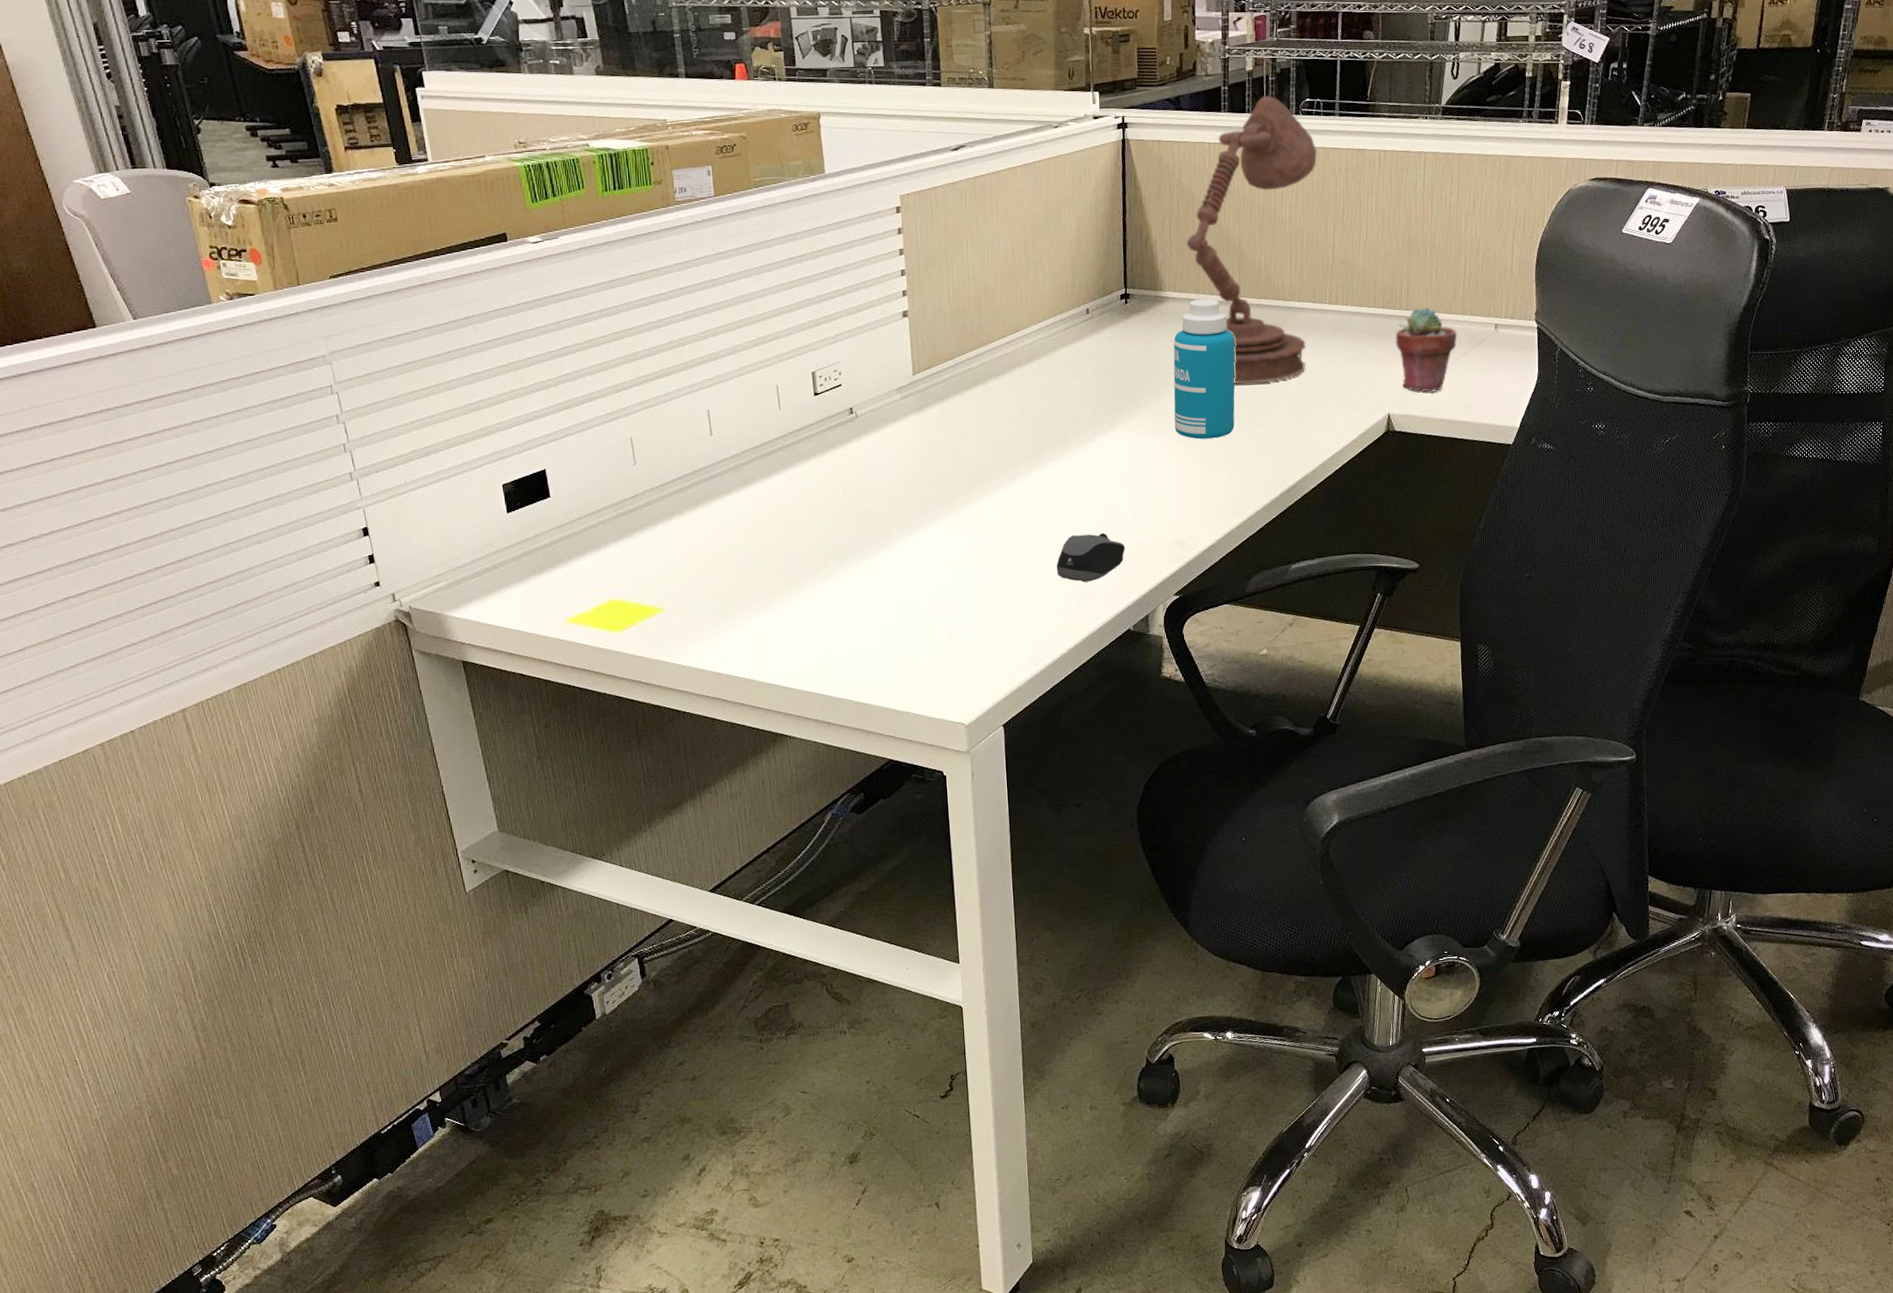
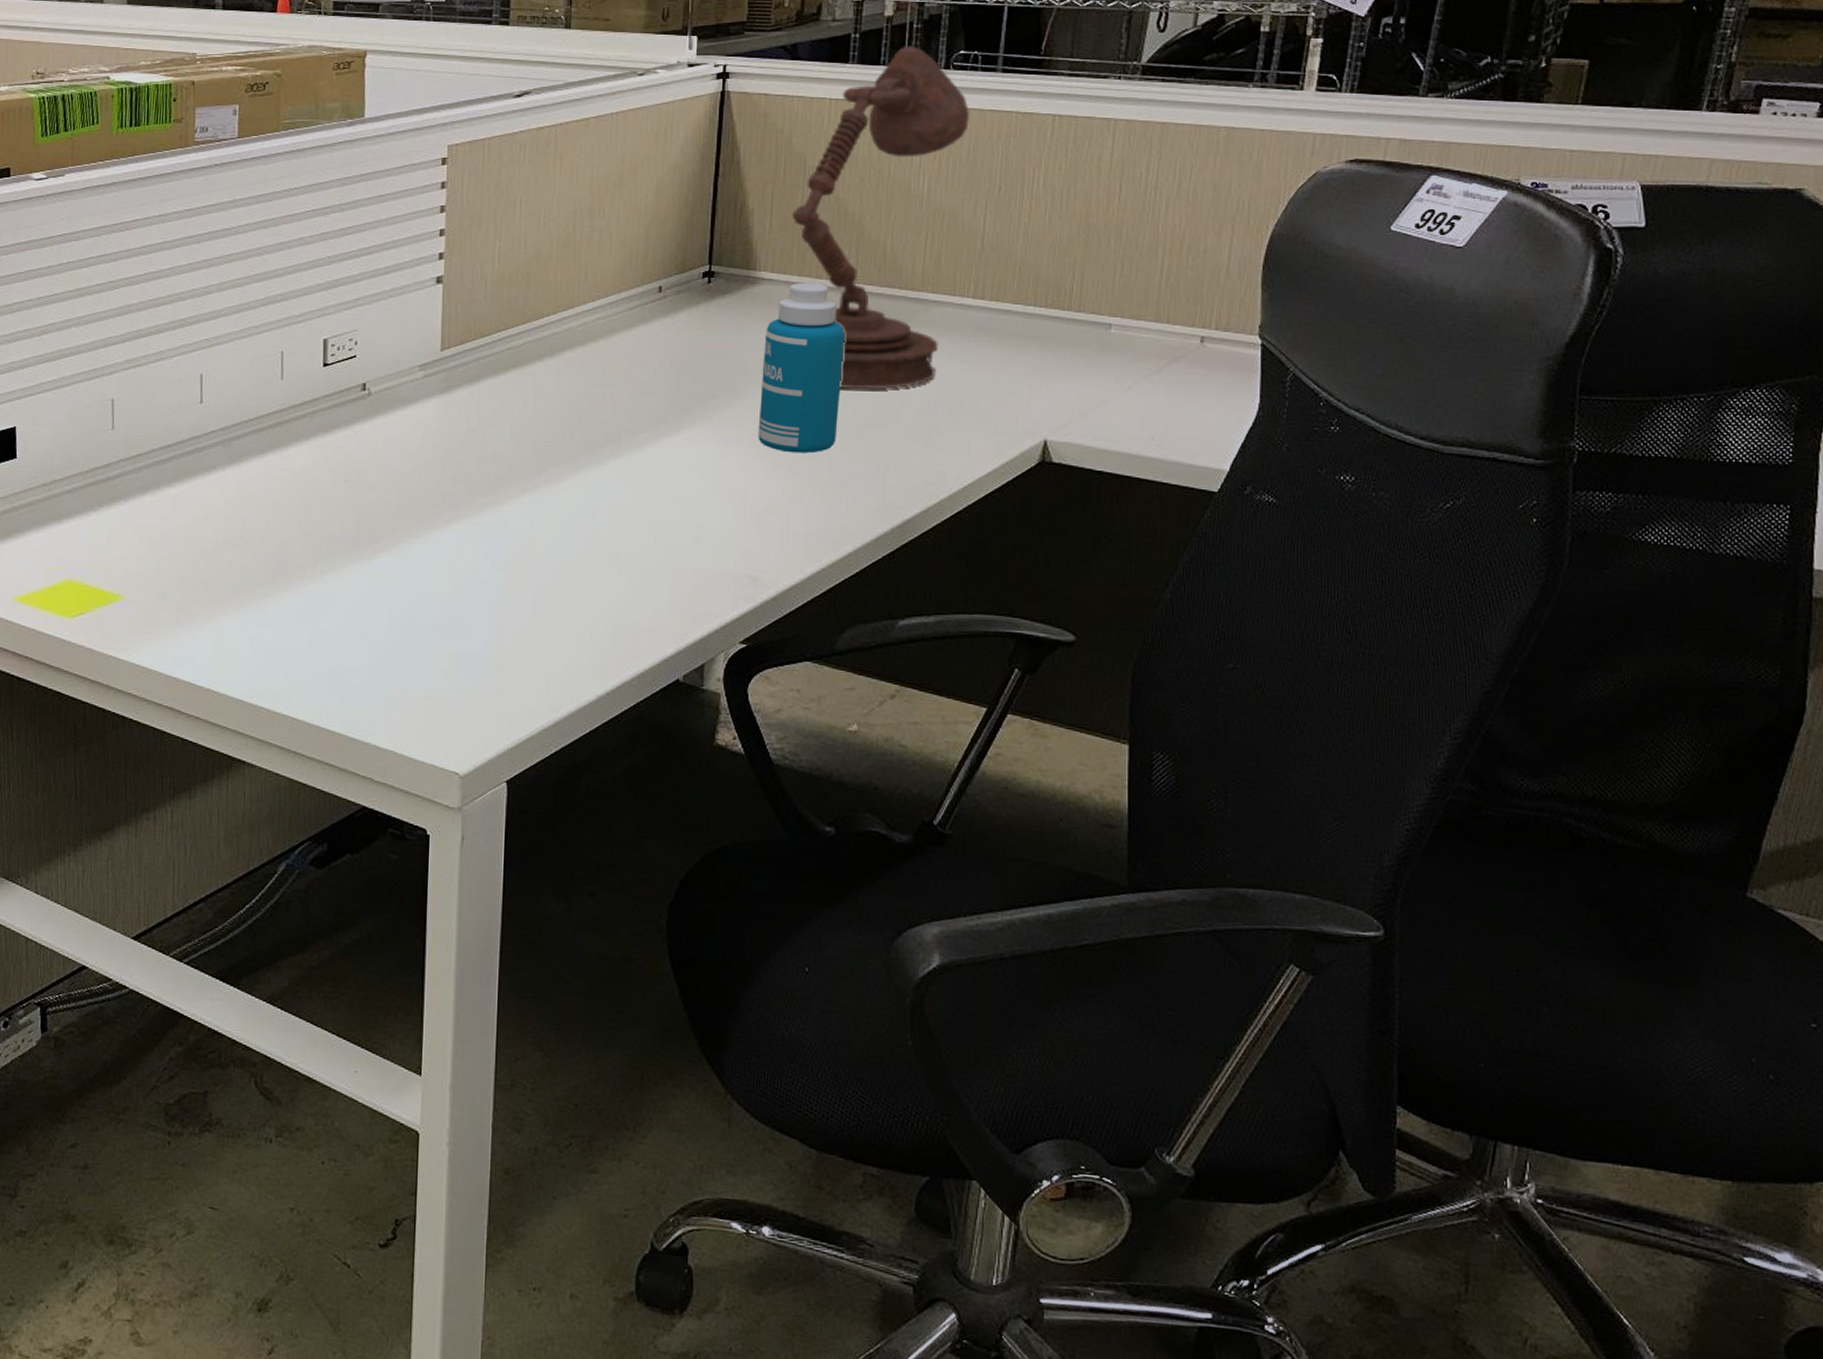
computer mouse: present [1056,532,1126,582] -> none [592,556,683,616]
potted succulent: present [1395,308,1457,393] -> none [1060,310,1147,417]

